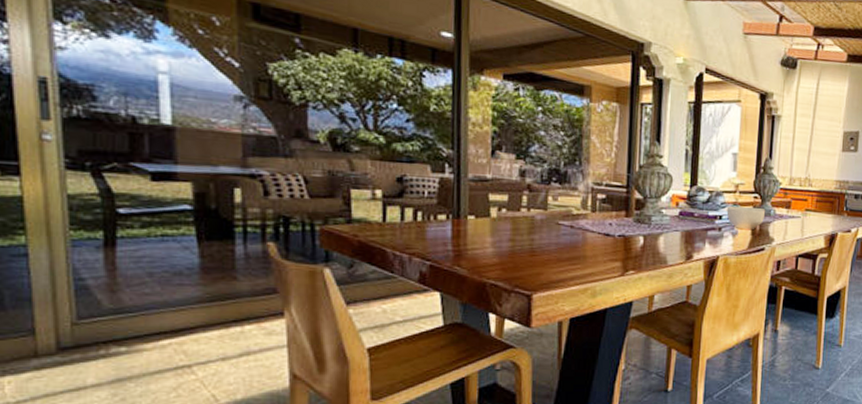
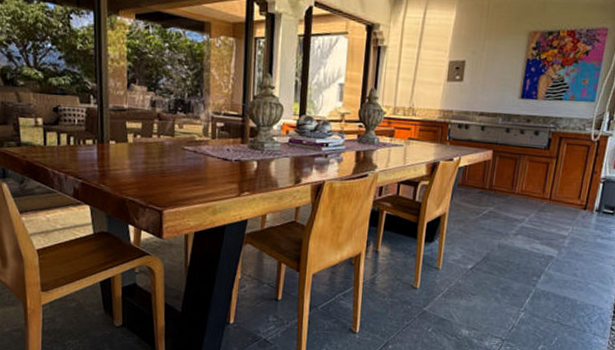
bowl: present [726,205,766,230] -> none [332,134,370,158]

